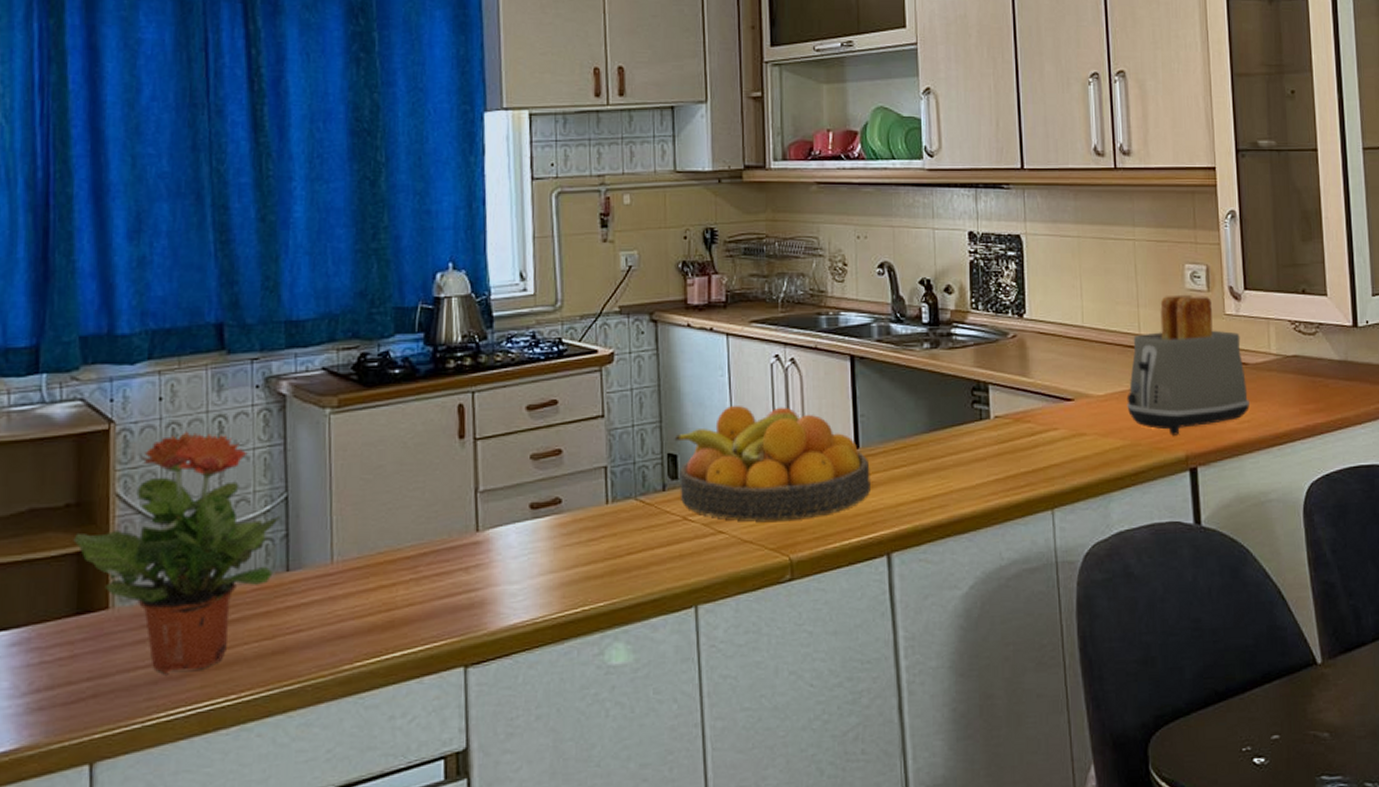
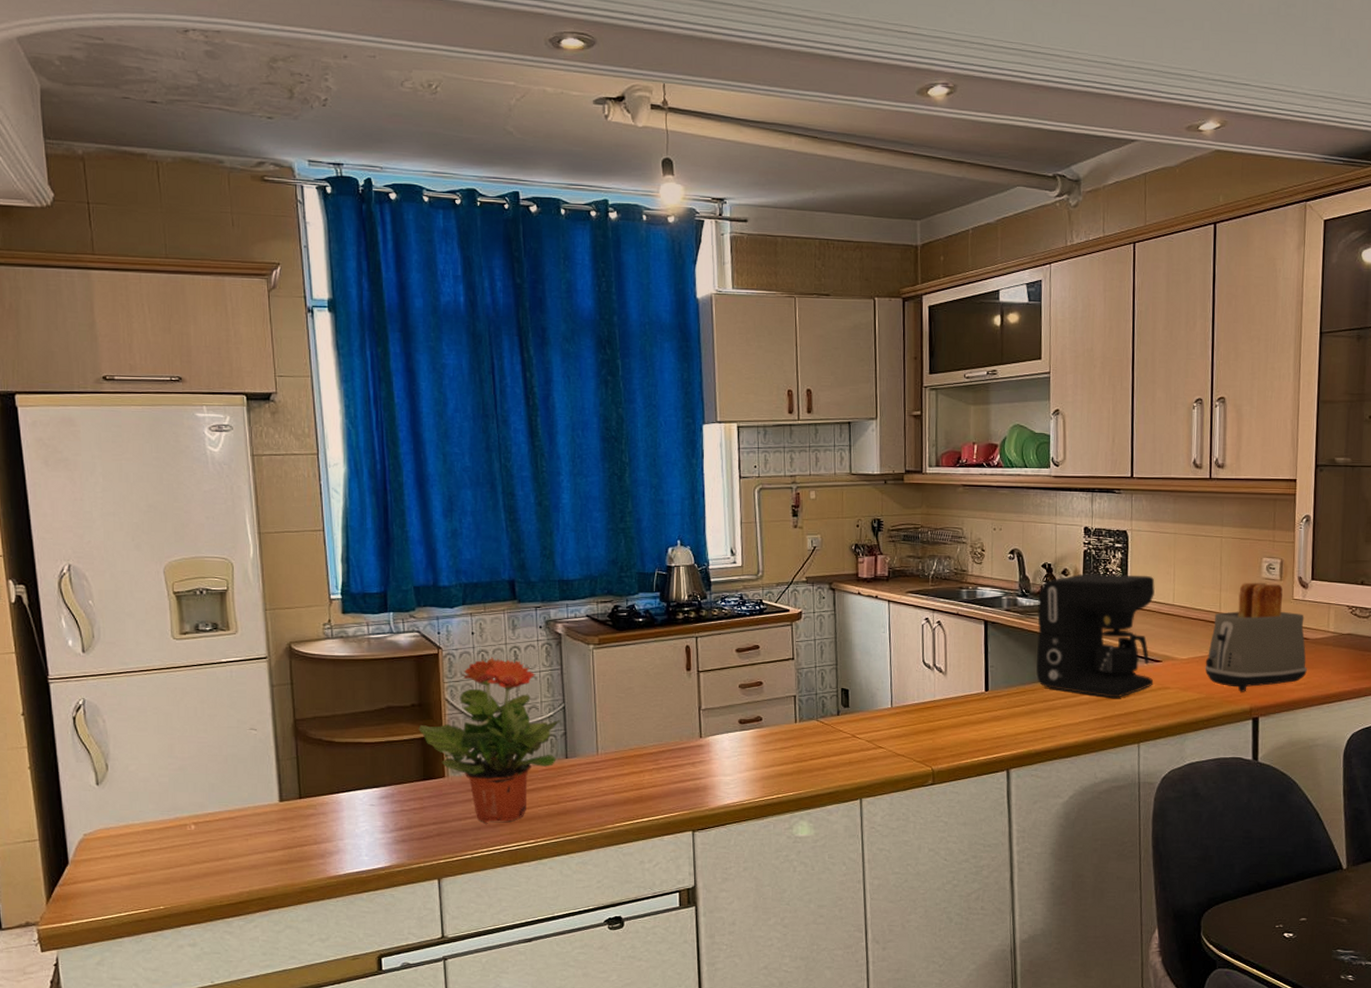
fruit bowl: present [674,405,870,521] -> none [846,654,996,741]
coffee maker: none [916,289,1066,451] -> present [1036,573,1155,698]

